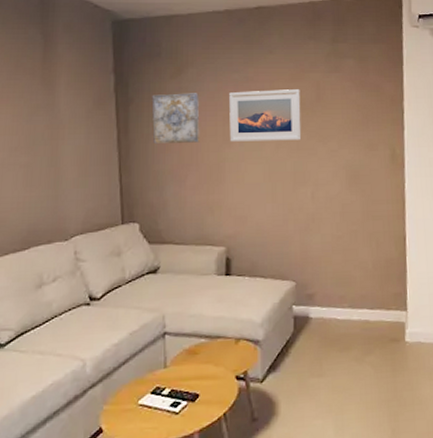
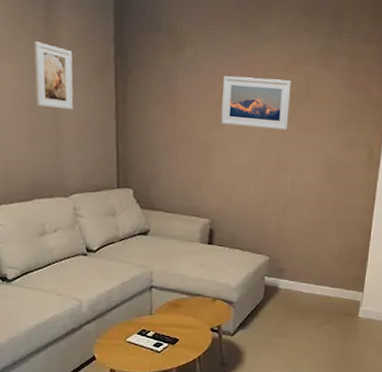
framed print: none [31,81,73,147] -> present [33,41,74,110]
wall art: present [152,93,200,144] -> none [149,69,195,121]

